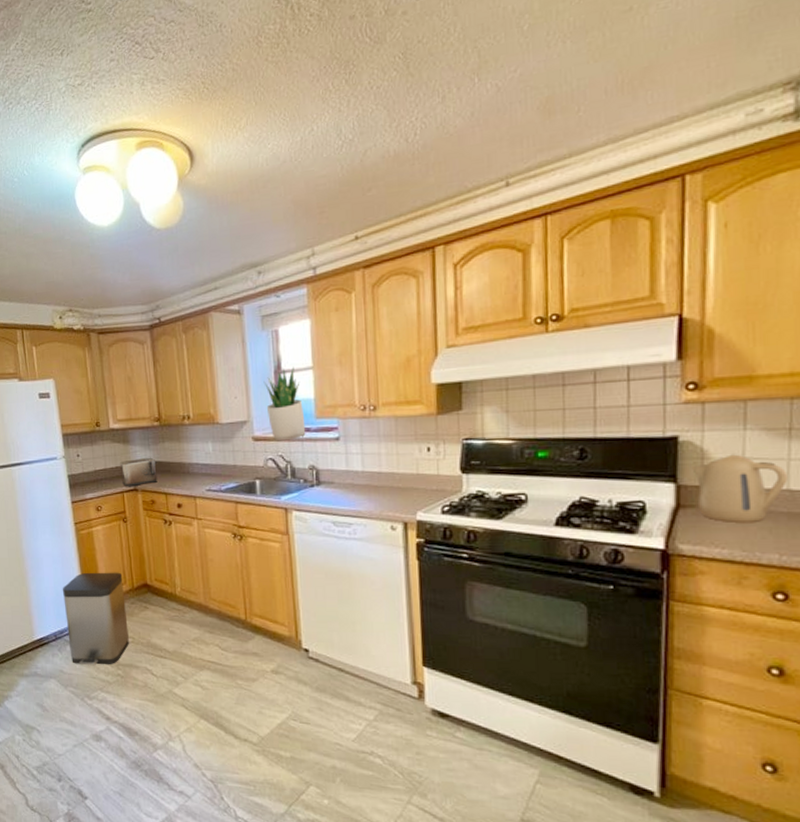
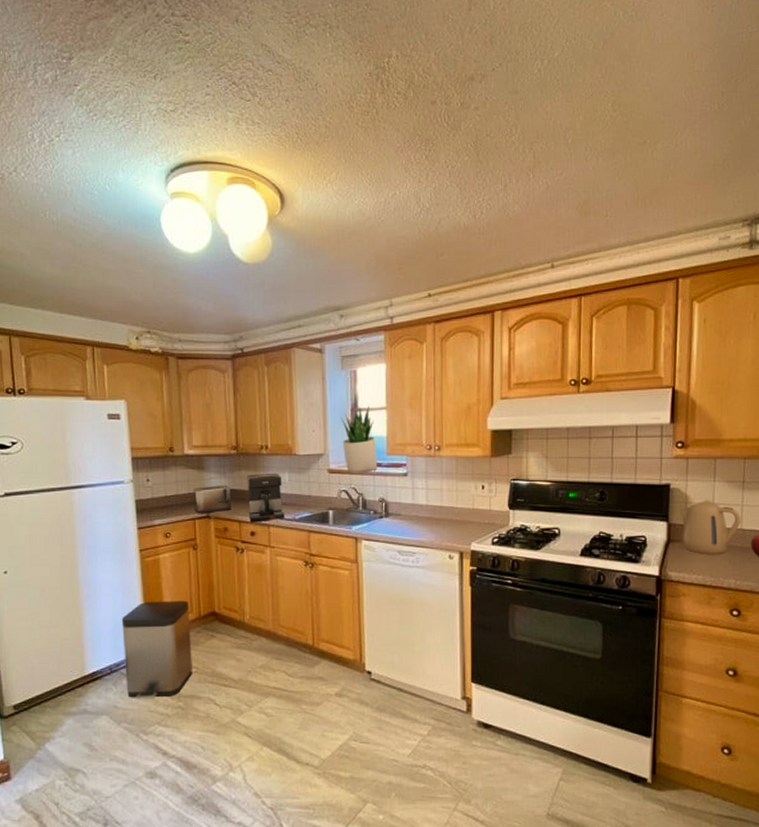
coffee maker: none [170,443,211,495] -> present [247,473,285,523]

